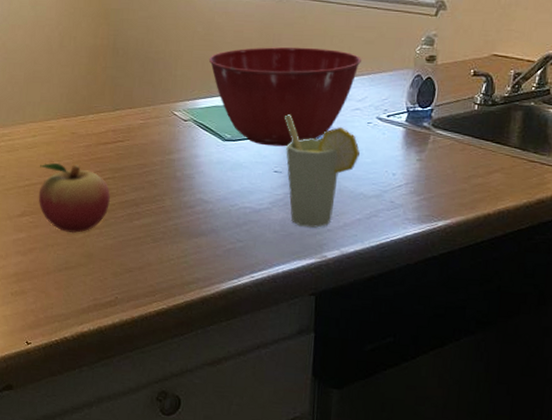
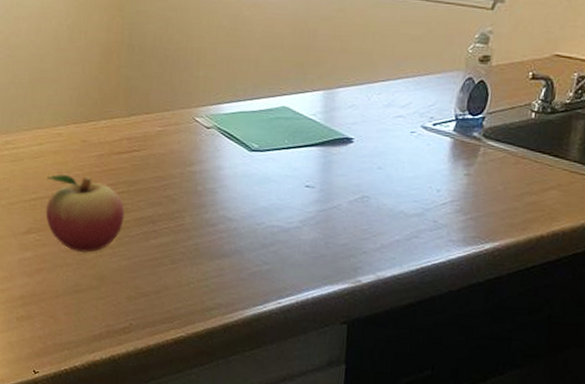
mixing bowl: present [209,47,361,147] -> none [236,44,406,159]
cup: present [284,114,361,228] -> none [318,122,402,250]

